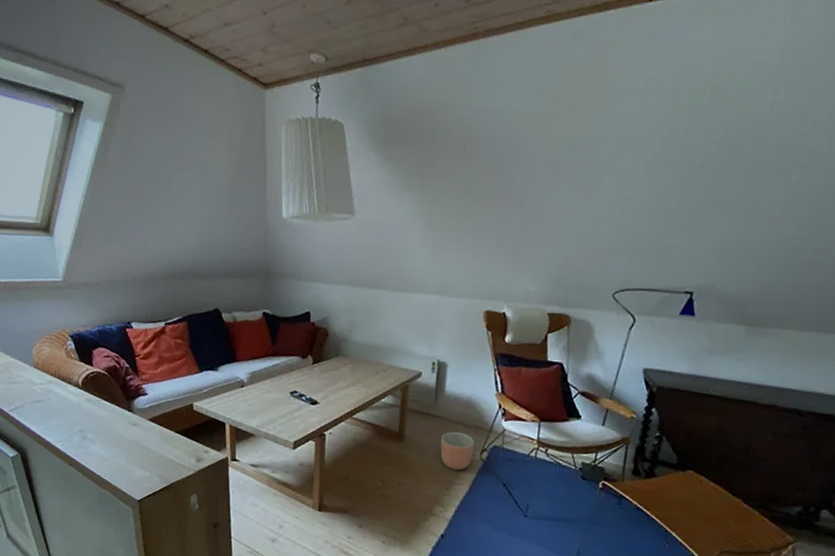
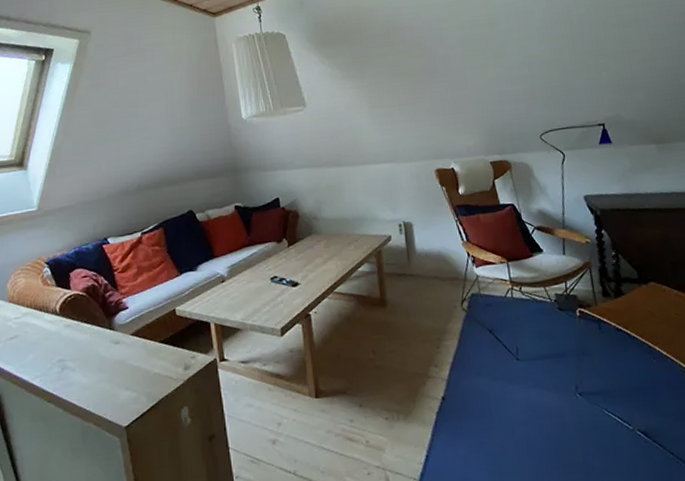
planter: present [440,432,475,471] -> none [421,287,455,326]

